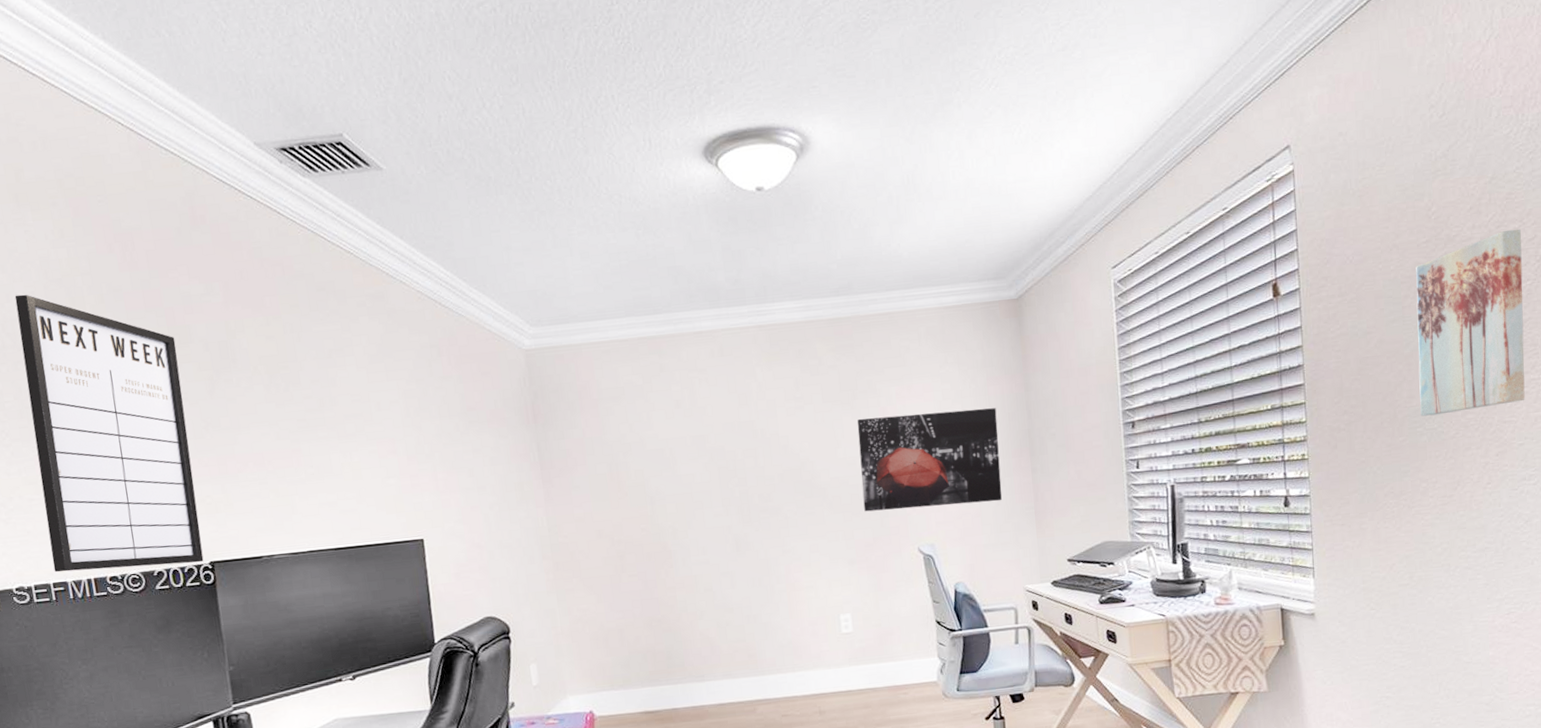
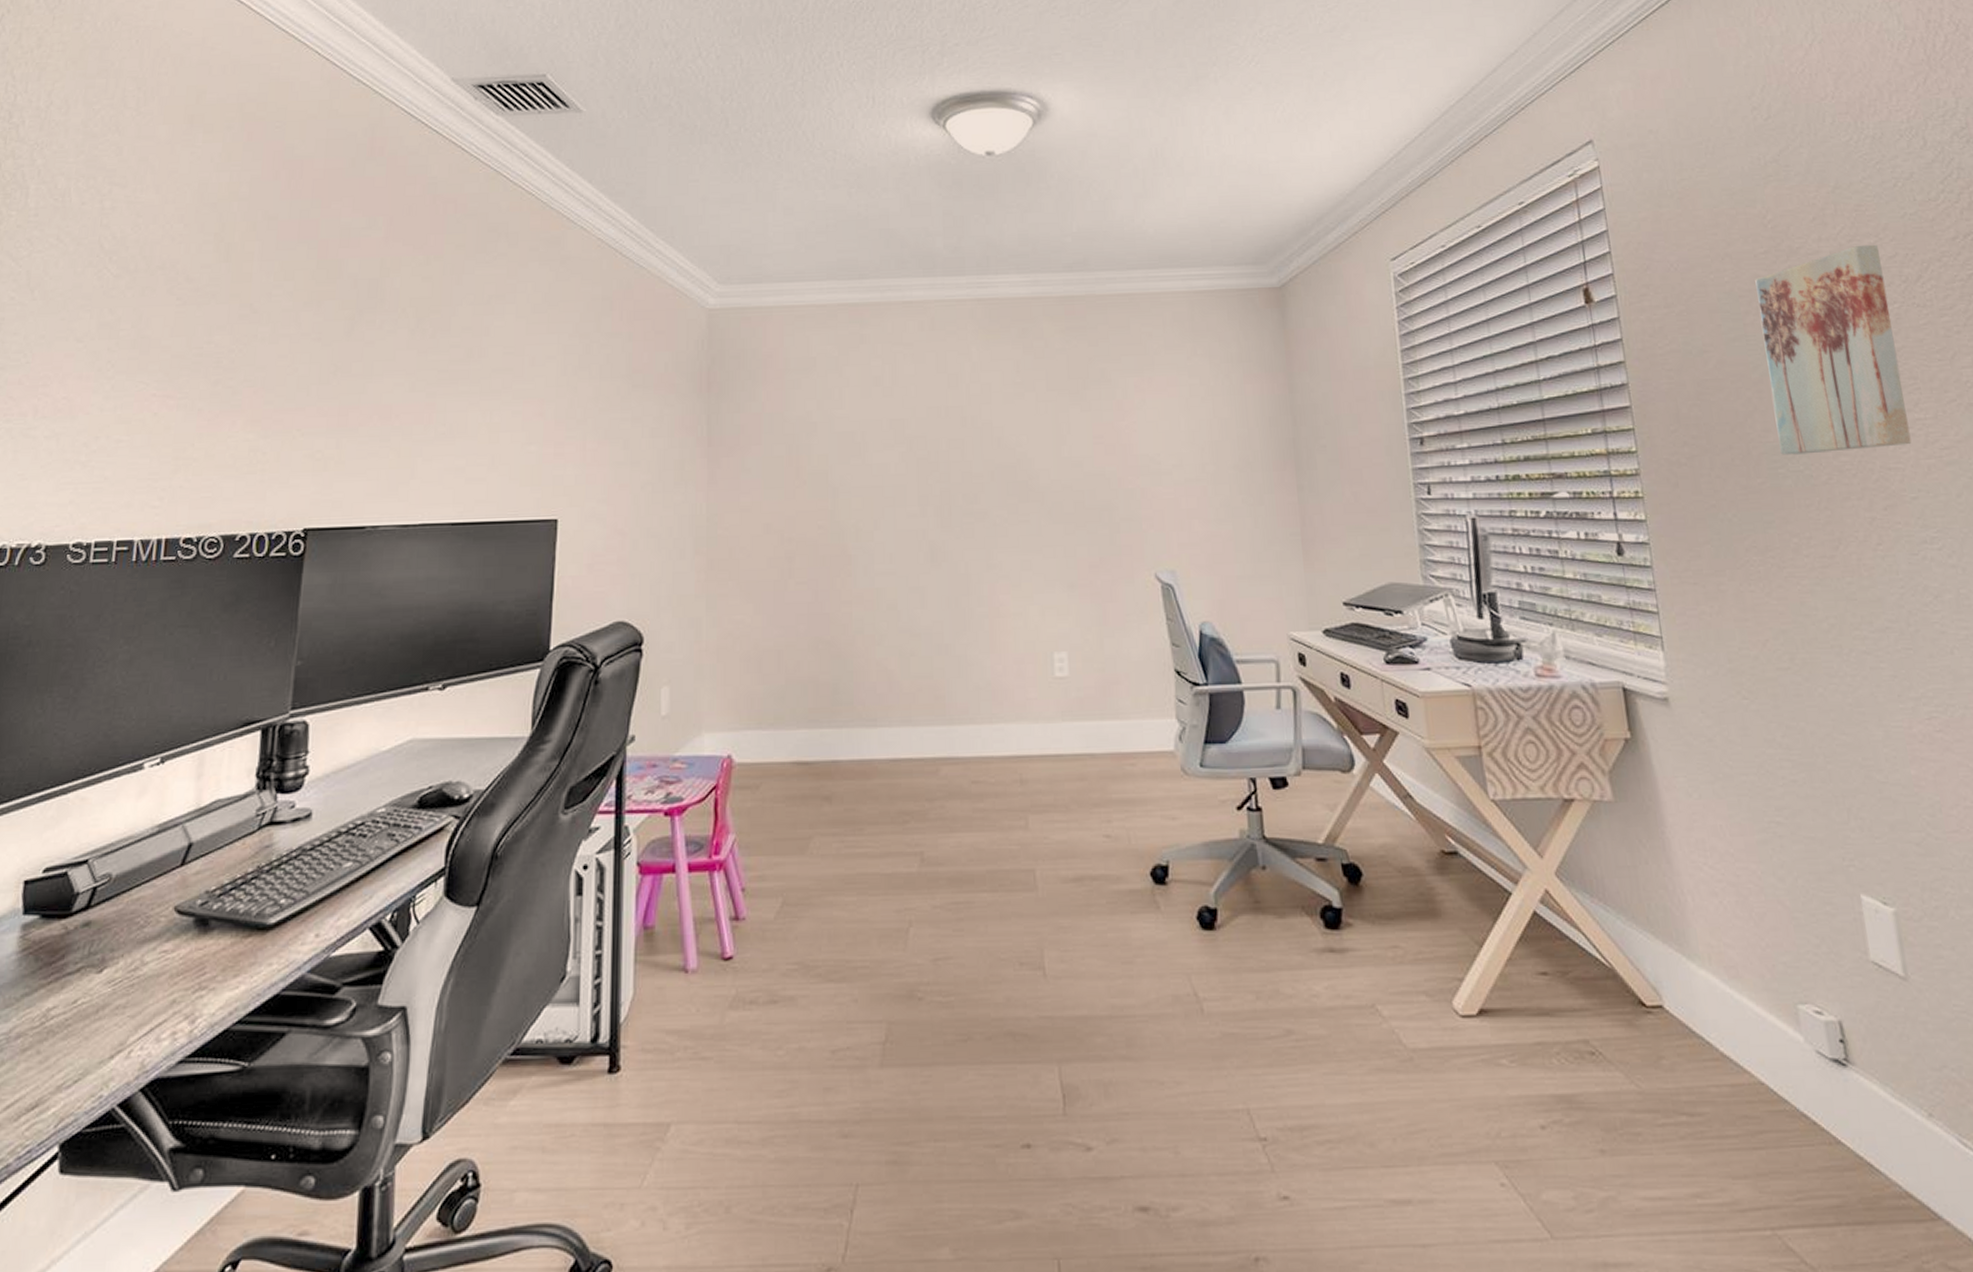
writing board: present [14,294,204,573] -> none [122,216,323,529]
wall art: present [857,408,1002,512] -> none [1086,409,1261,525]

